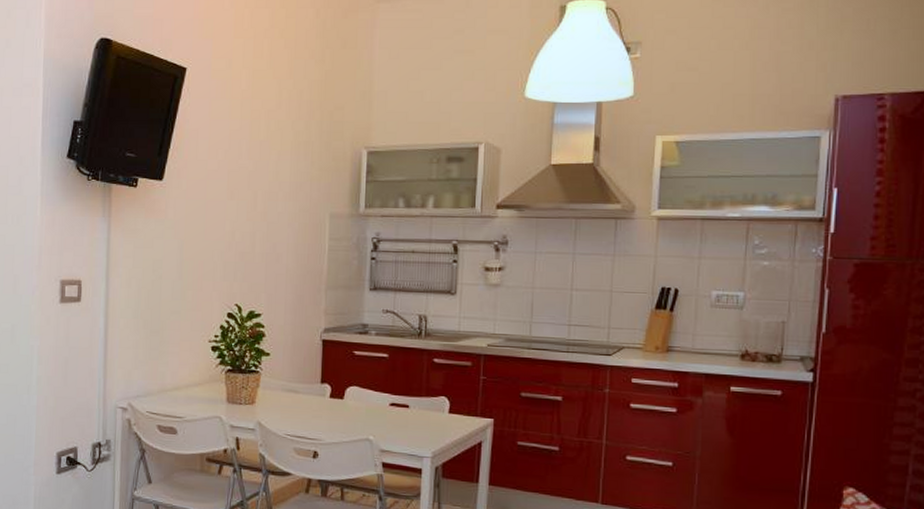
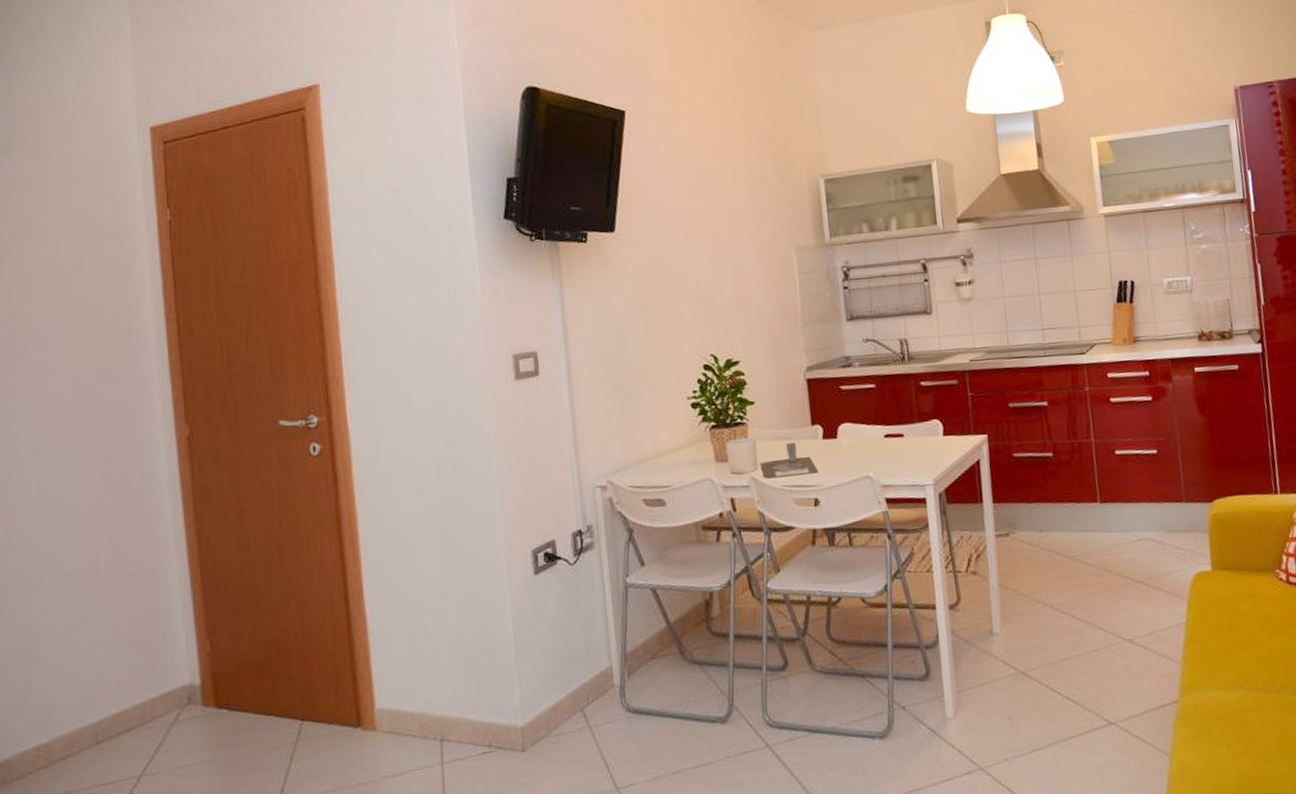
mug: none [237,384,267,418] -> present [726,437,759,475]
place setting: none [267,396,321,428] -> present [760,442,818,479]

